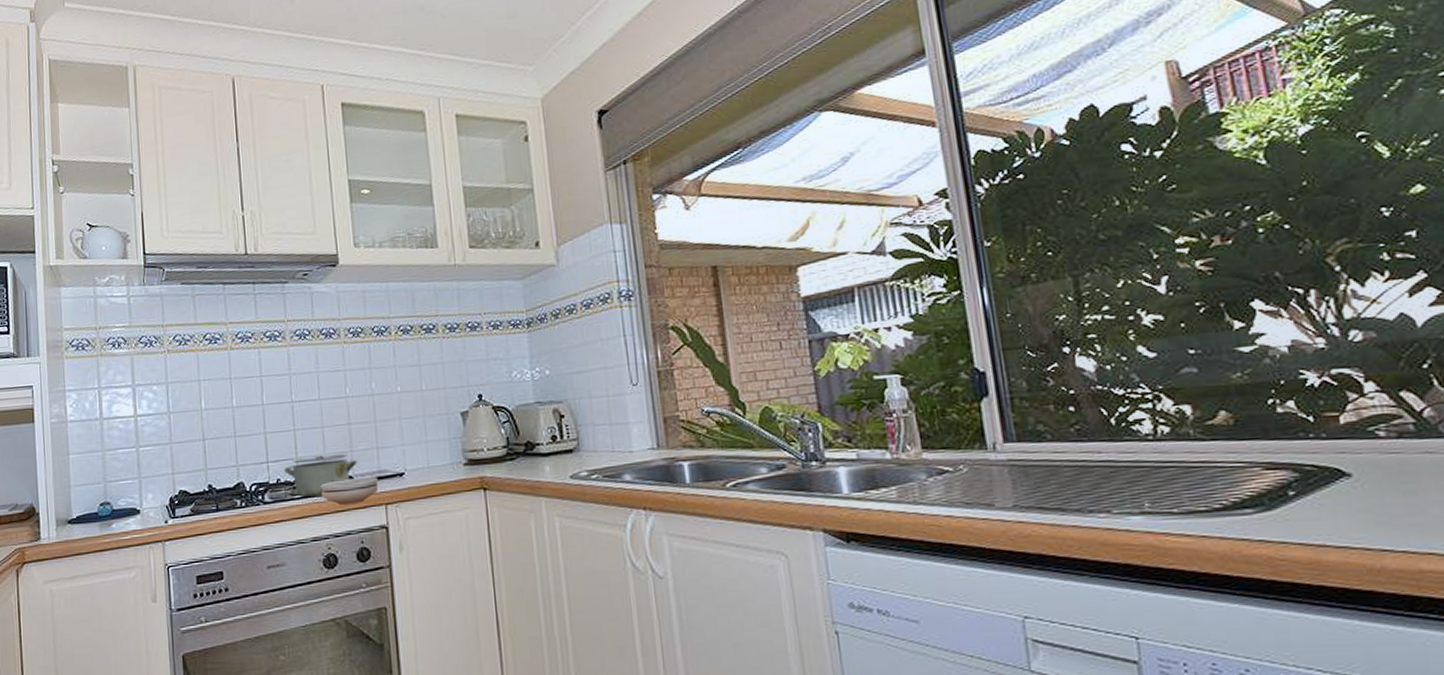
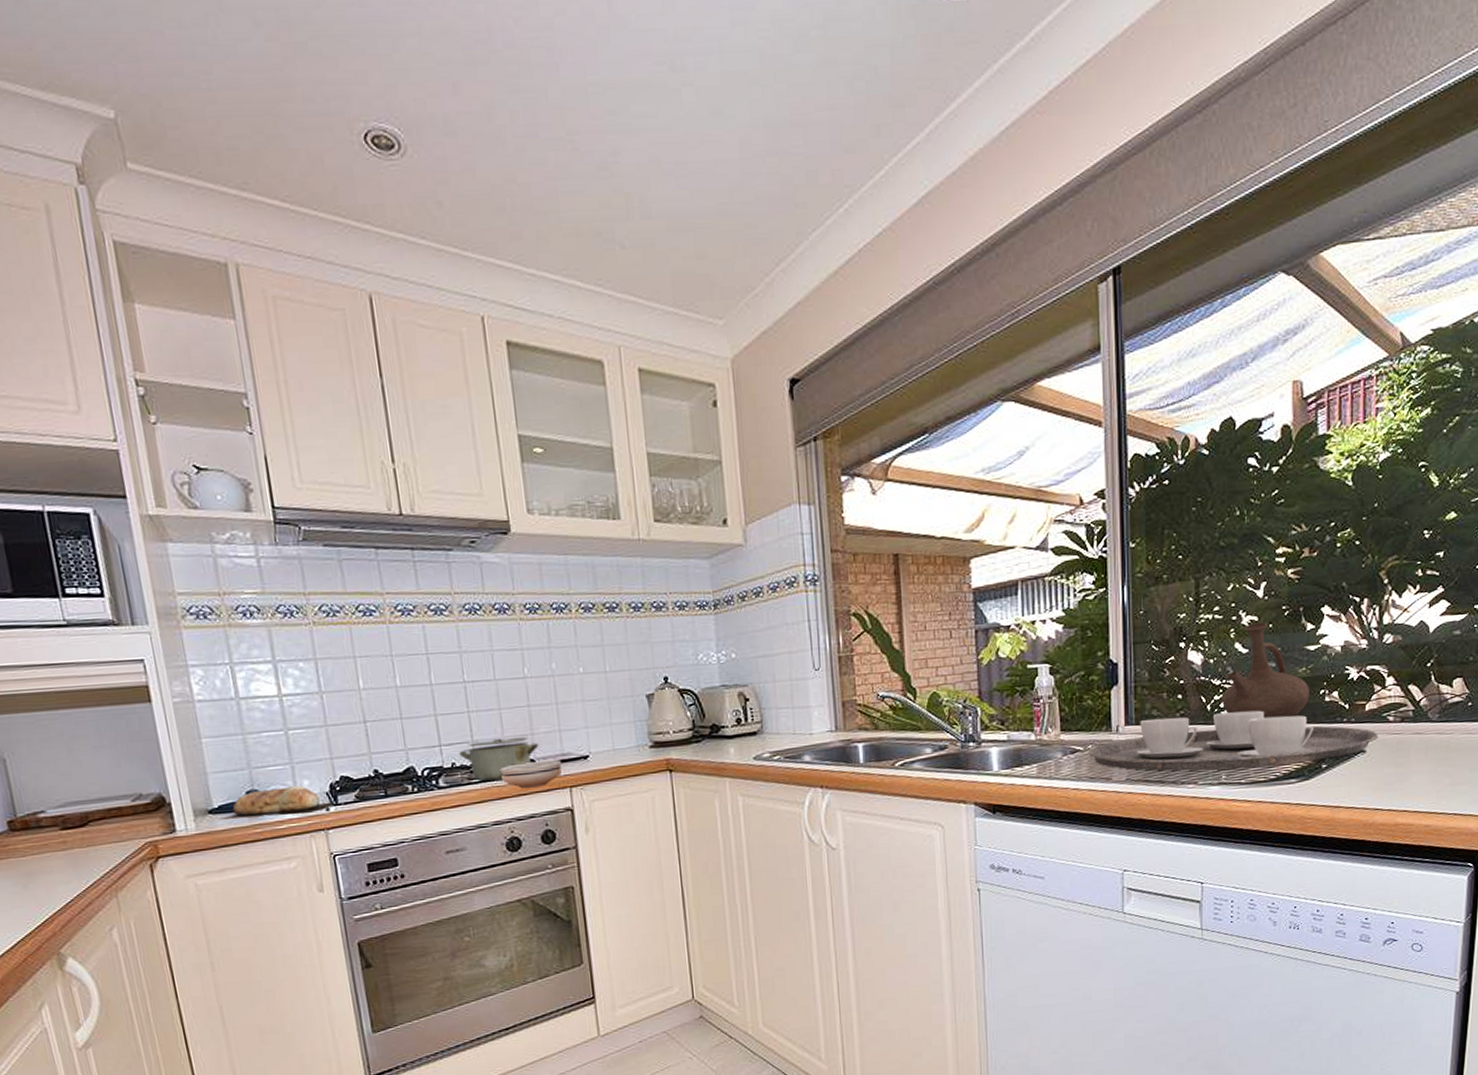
bread loaf: none [74,498,175,529] -> present [217,785,337,820]
tea set: none [960,321,1367,497] -> present [1088,622,1378,772]

